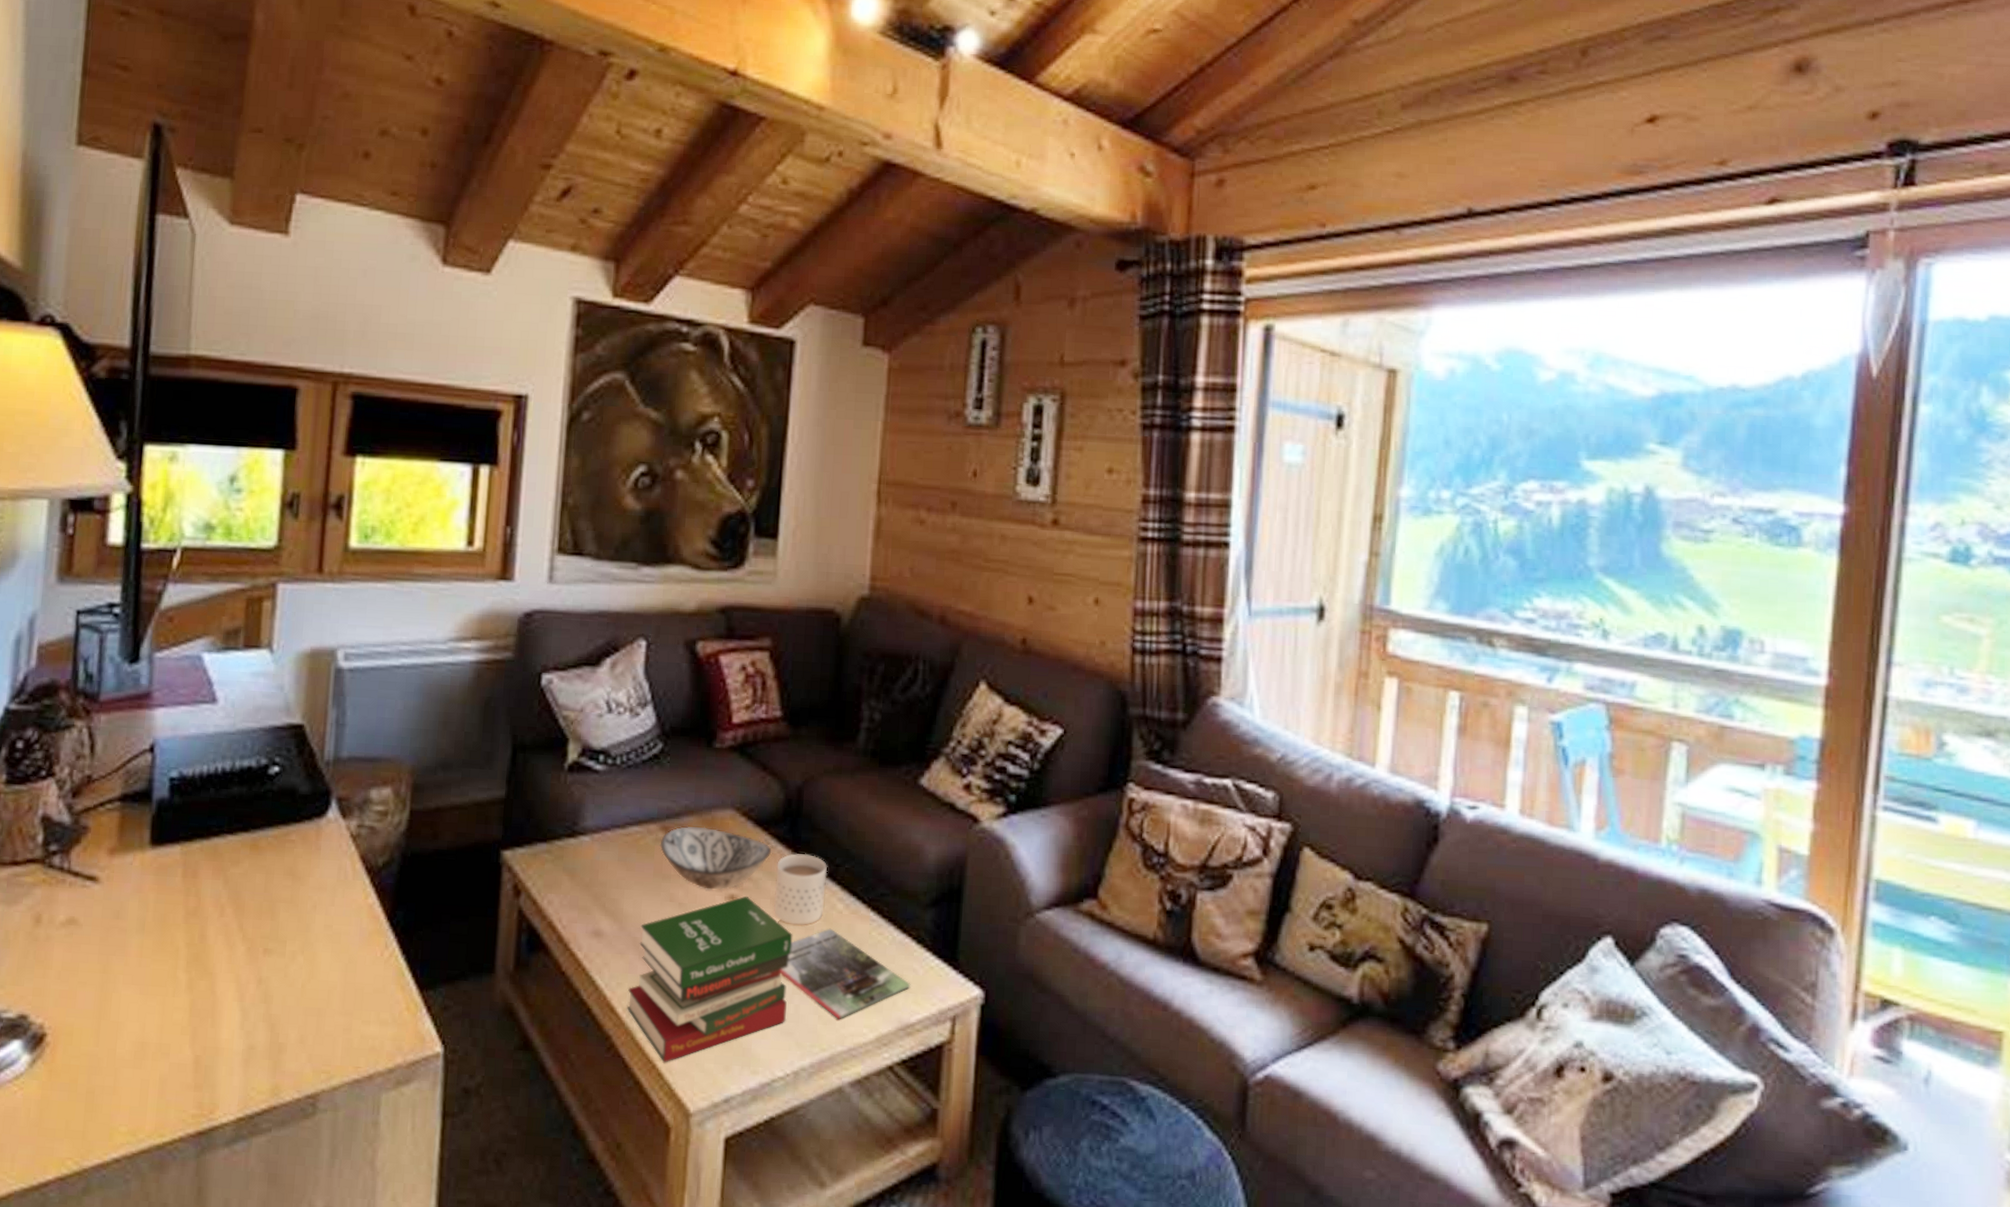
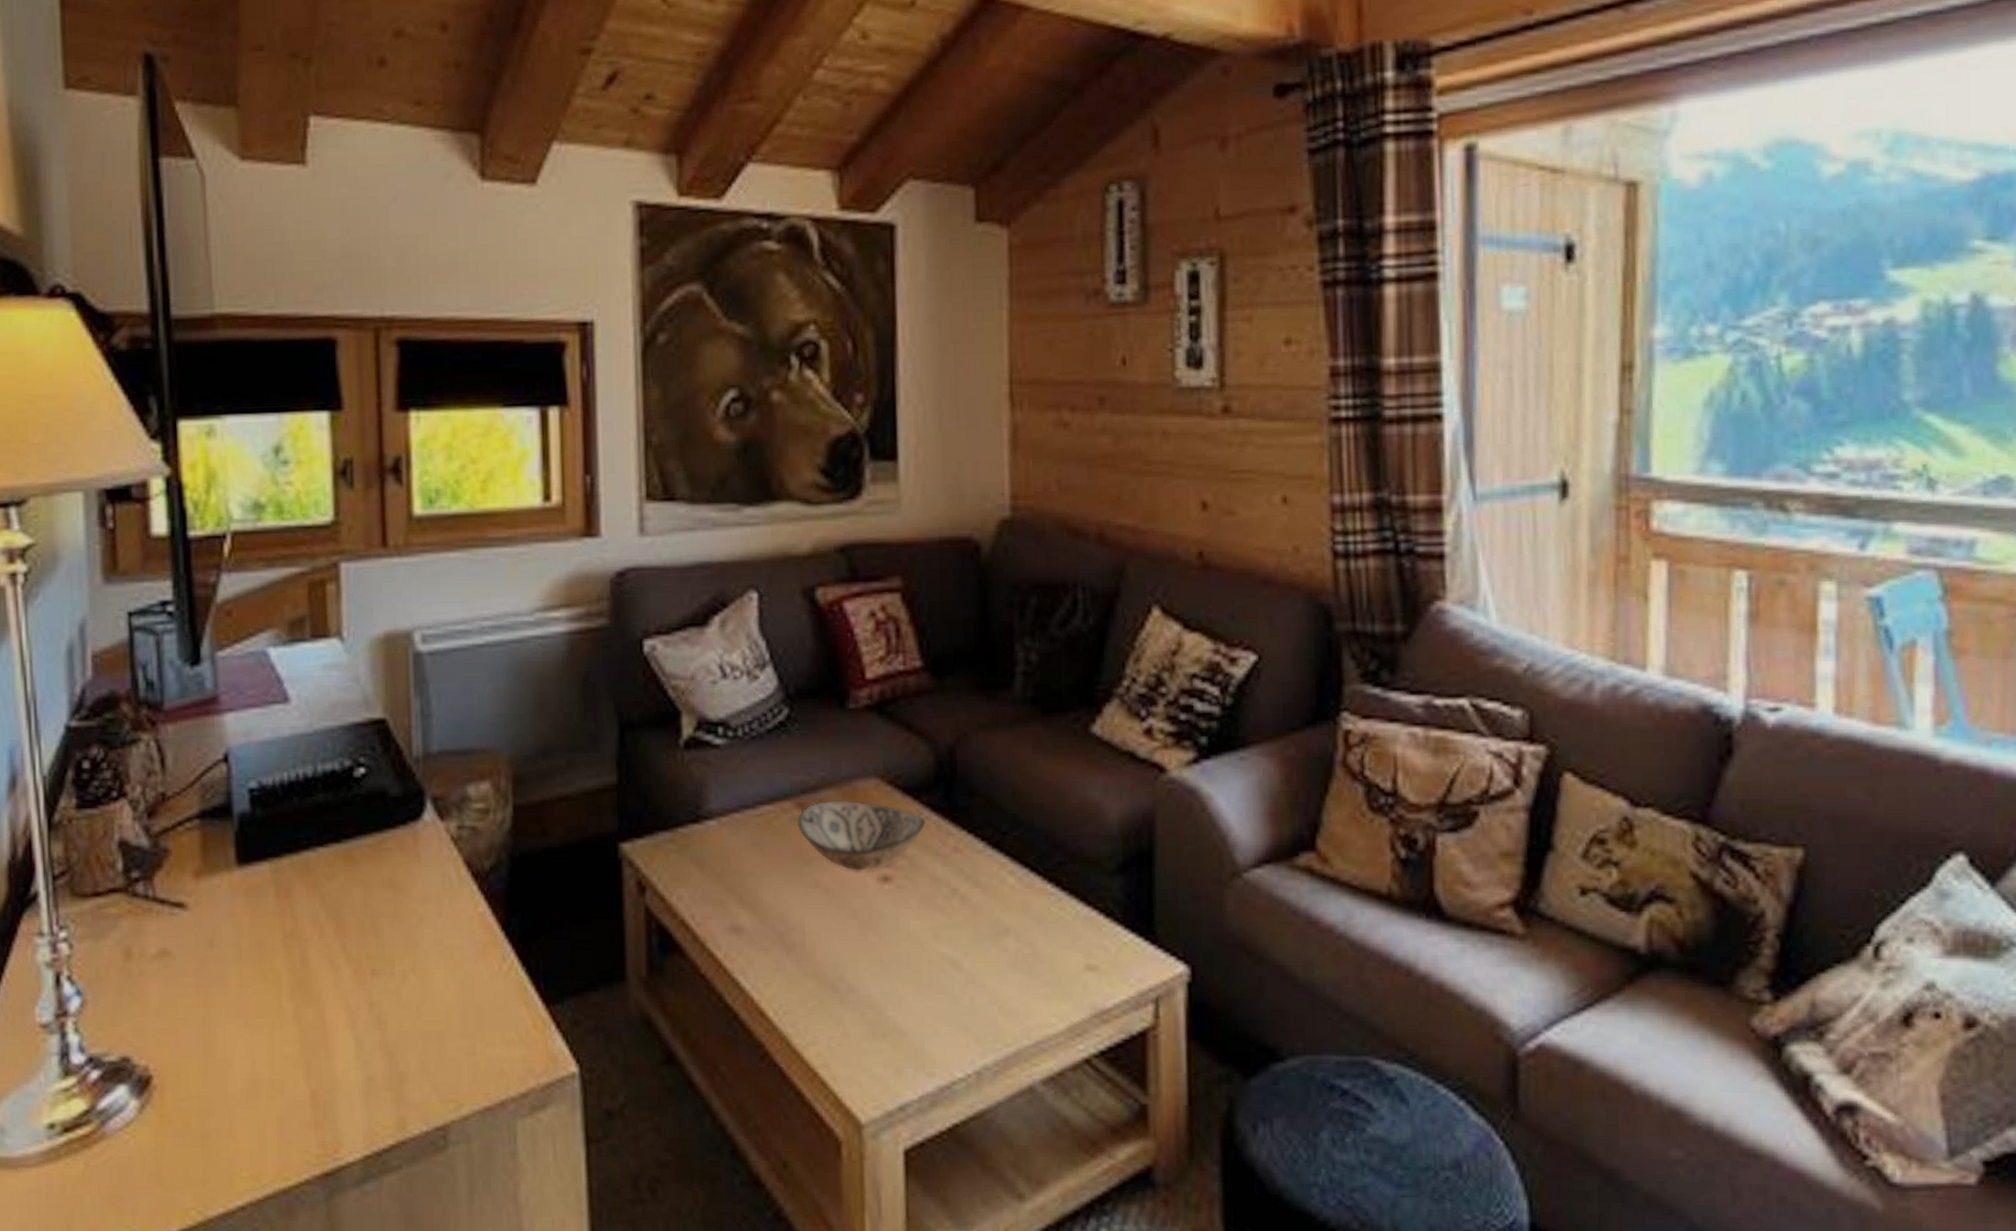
books: present [627,896,793,1063] -> none [778,877,962,1070]
mug: present [774,853,828,925] -> none [933,822,994,905]
magazine: present [779,928,911,1019] -> none [948,906,1103,1009]

